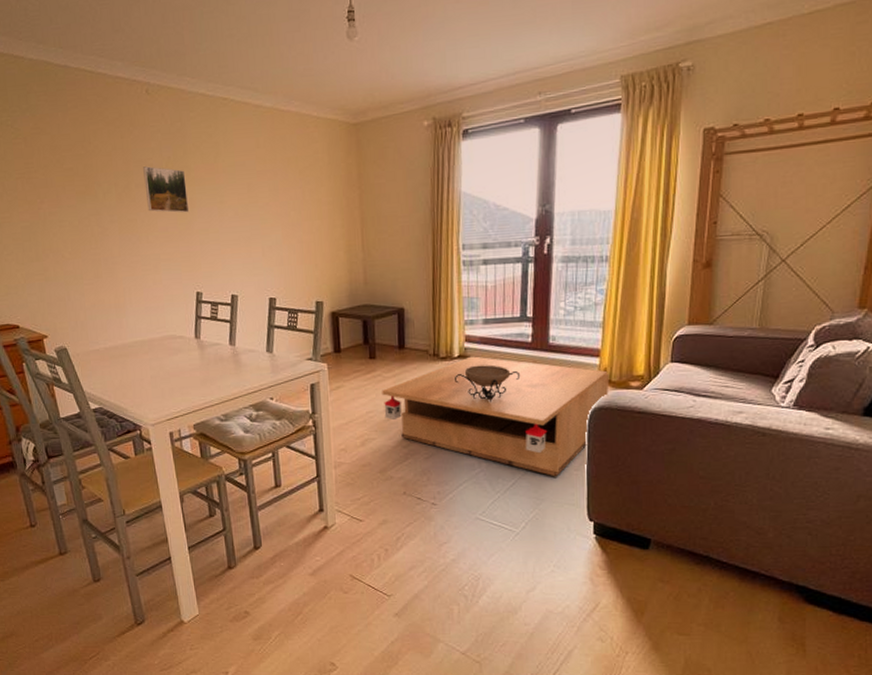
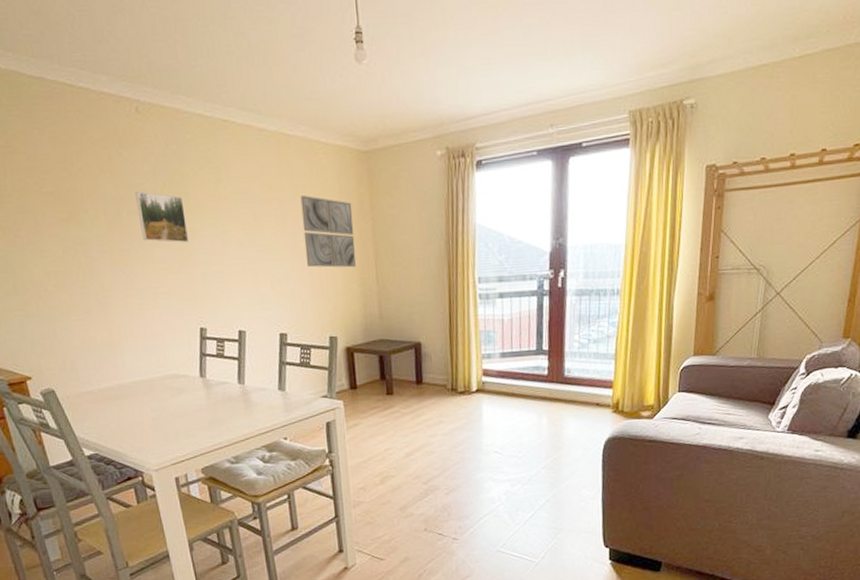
wall art: none [292,166,344,236] -> present [300,195,357,268]
coffee table: present [382,356,610,477] -> none [400,390,622,507]
decorative bowl: present [454,365,521,402] -> none [472,398,538,436]

